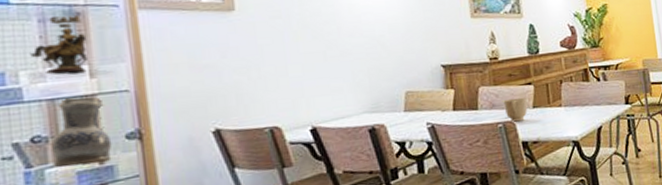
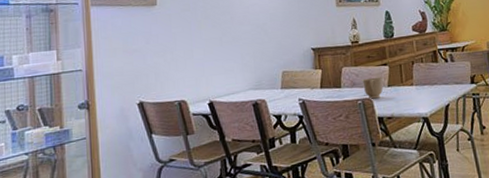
decorative figurine: present [29,15,87,76] -> none [20,12,57,58]
ceramic jug: present [51,96,113,168] -> none [30,75,69,130]

